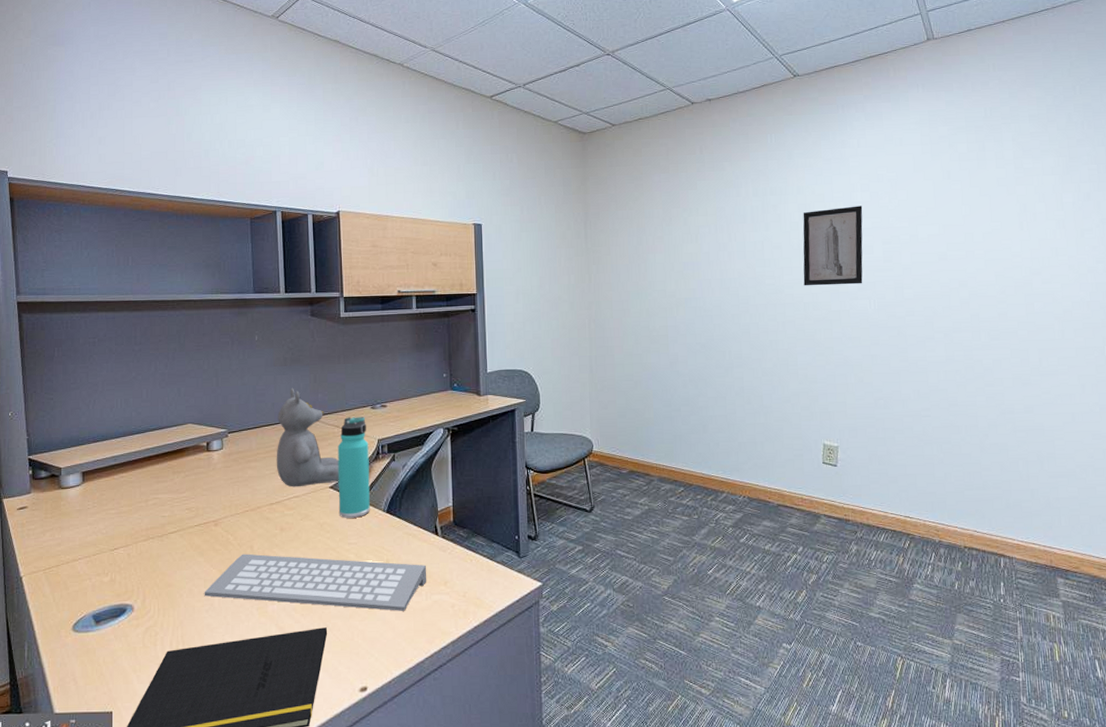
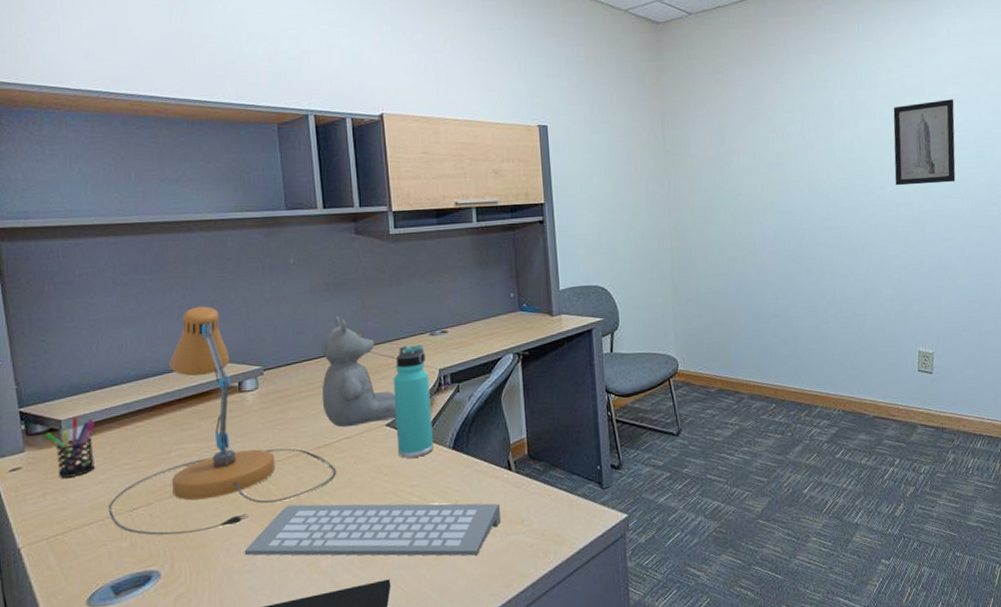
pen holder: none [47,466,89,518] -> present [44,417,96,478]
desk lamp: none [94,374,286,574] -> present [108,306,337,536]

